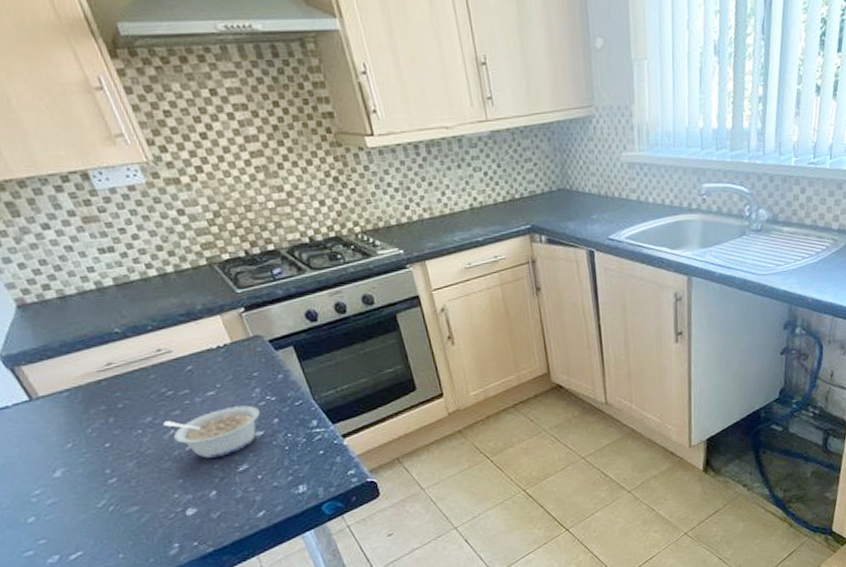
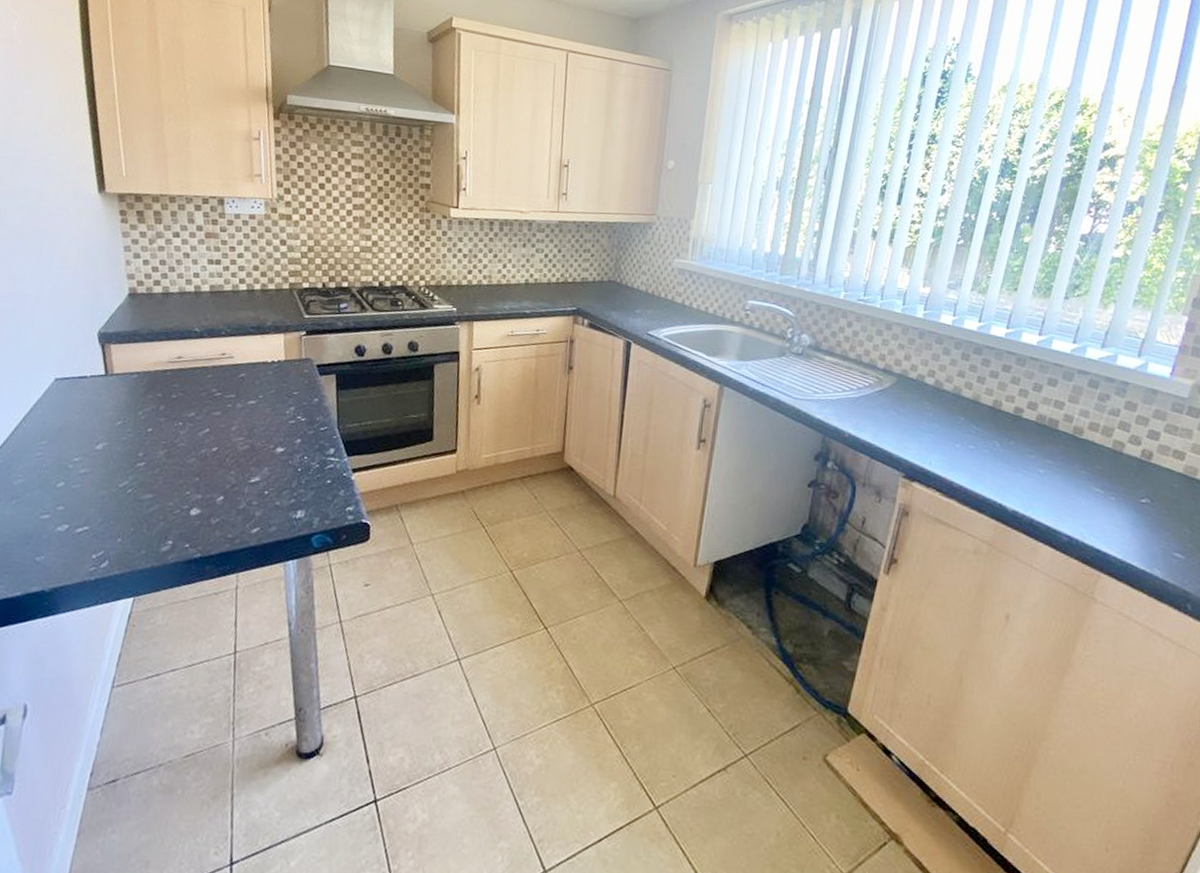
legume: present [163,405,261,459] -> none [202,418,288,464]

